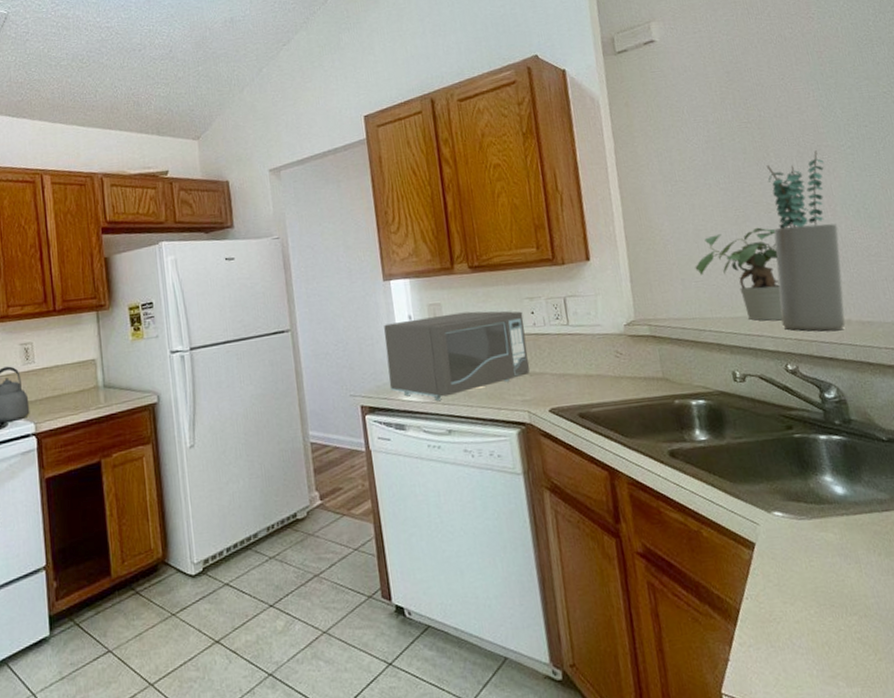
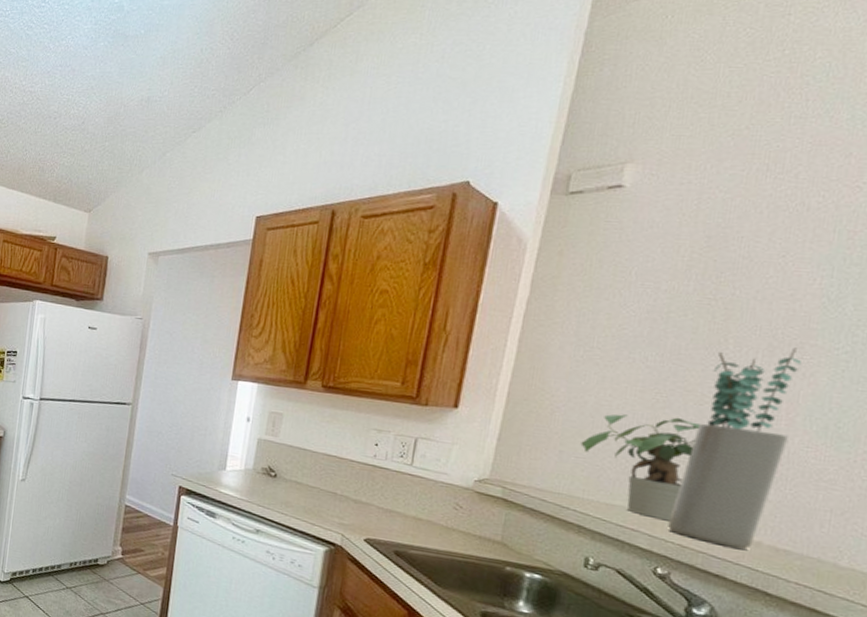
microwave: present [384,310,530,402] -> none [210,420,366,503]

